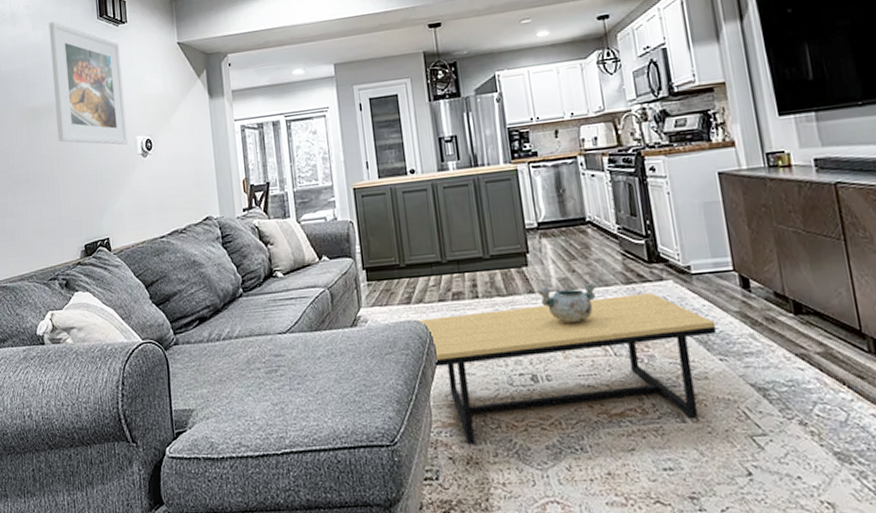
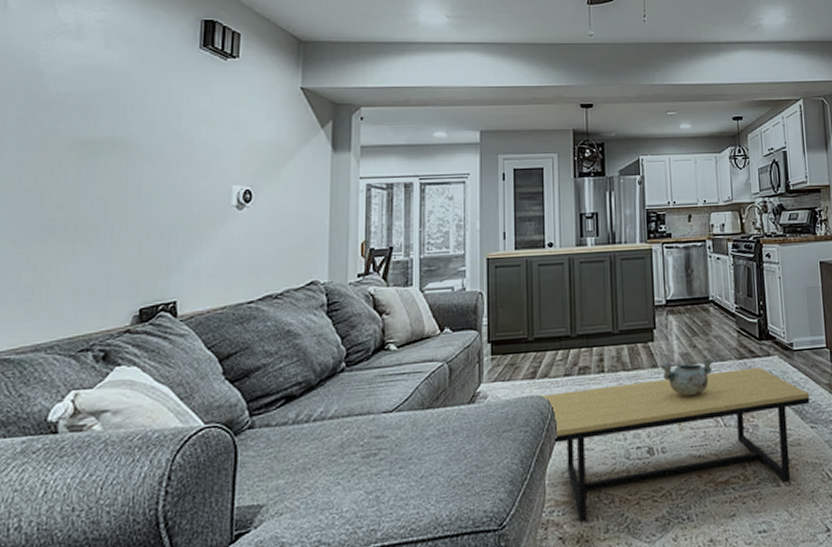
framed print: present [48,21,128,145] -> none [121,43,225,194]

